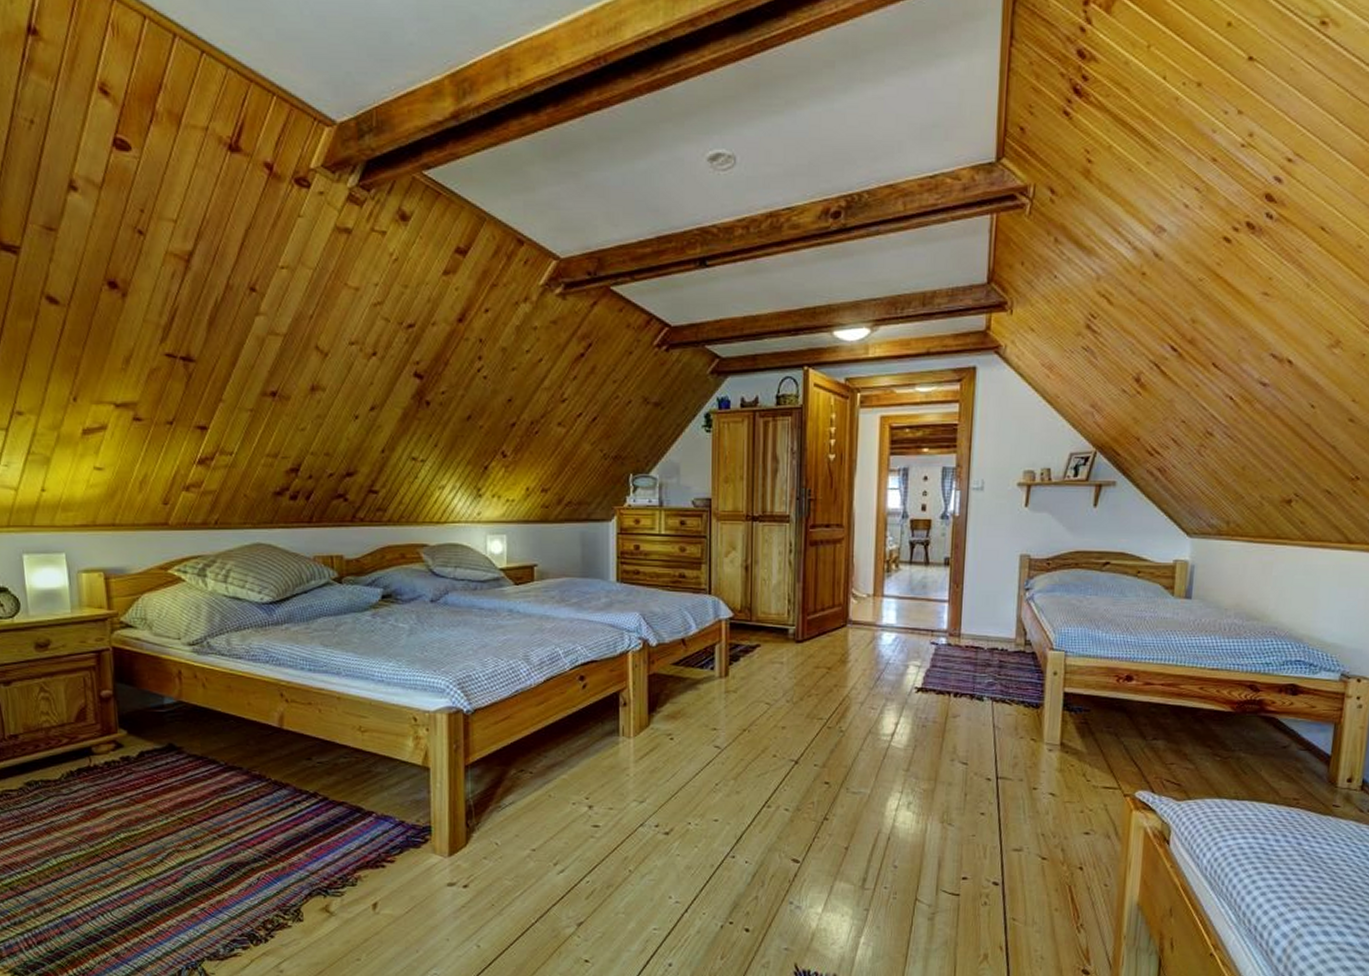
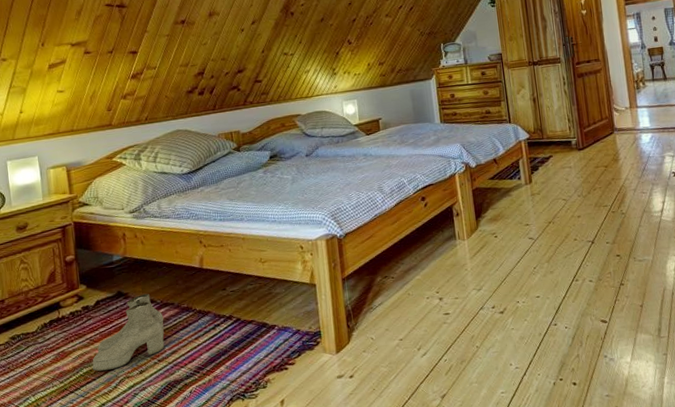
boots: none [132,751,228,839] -> present [92,293,165,372]

